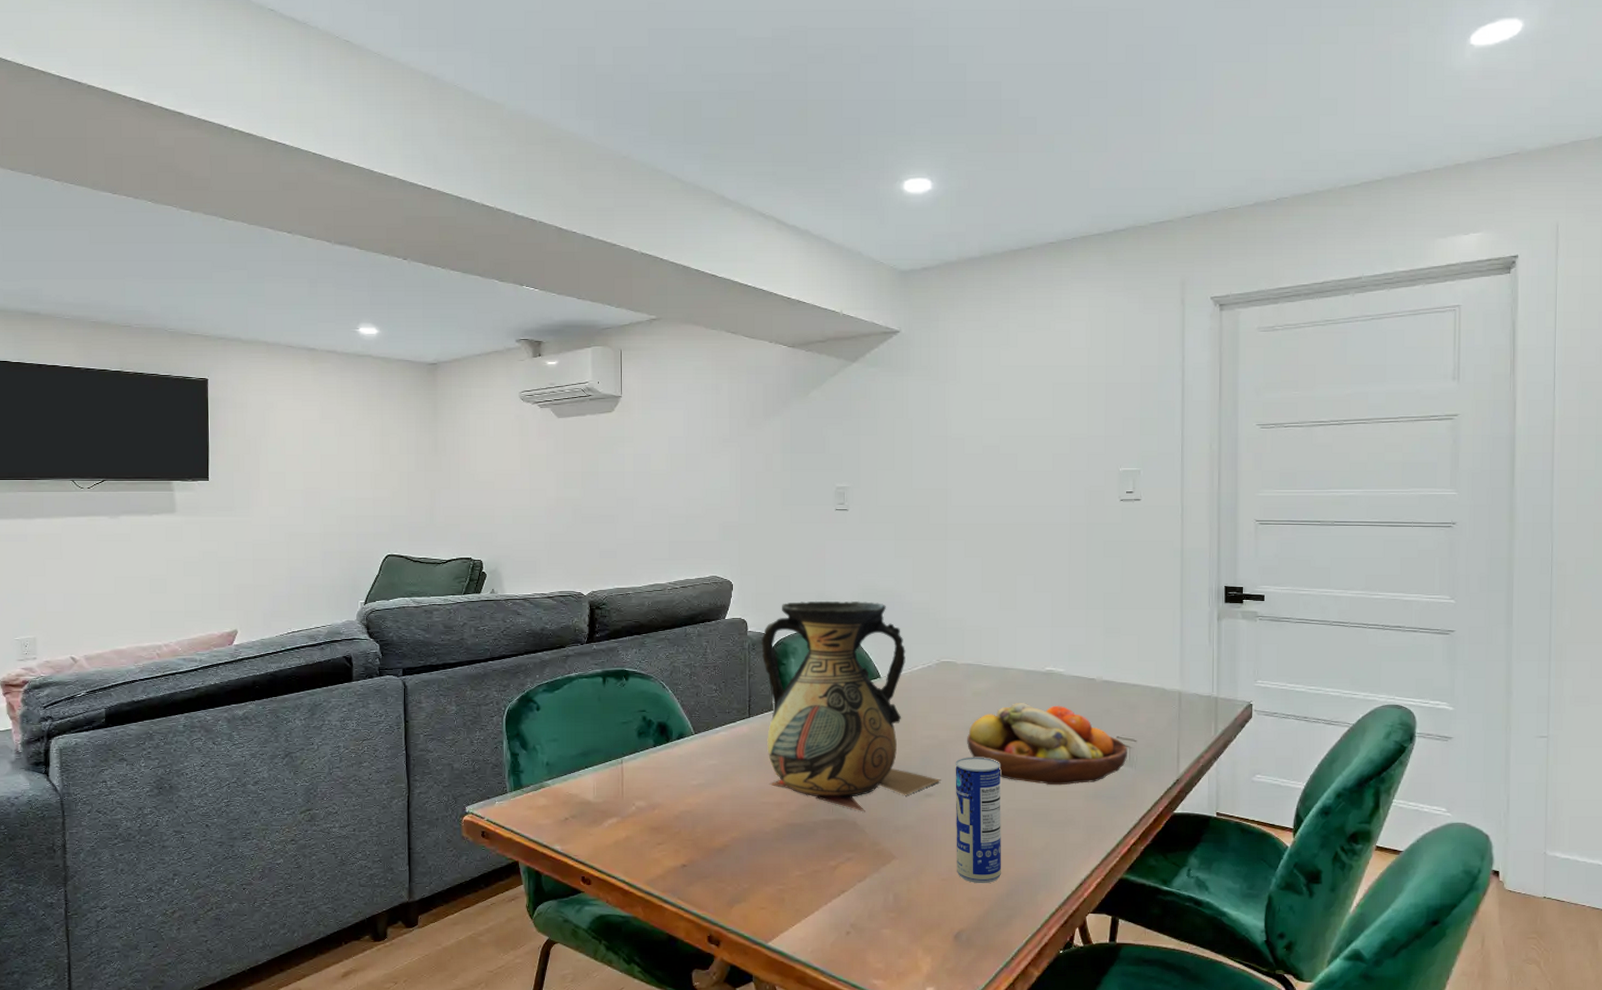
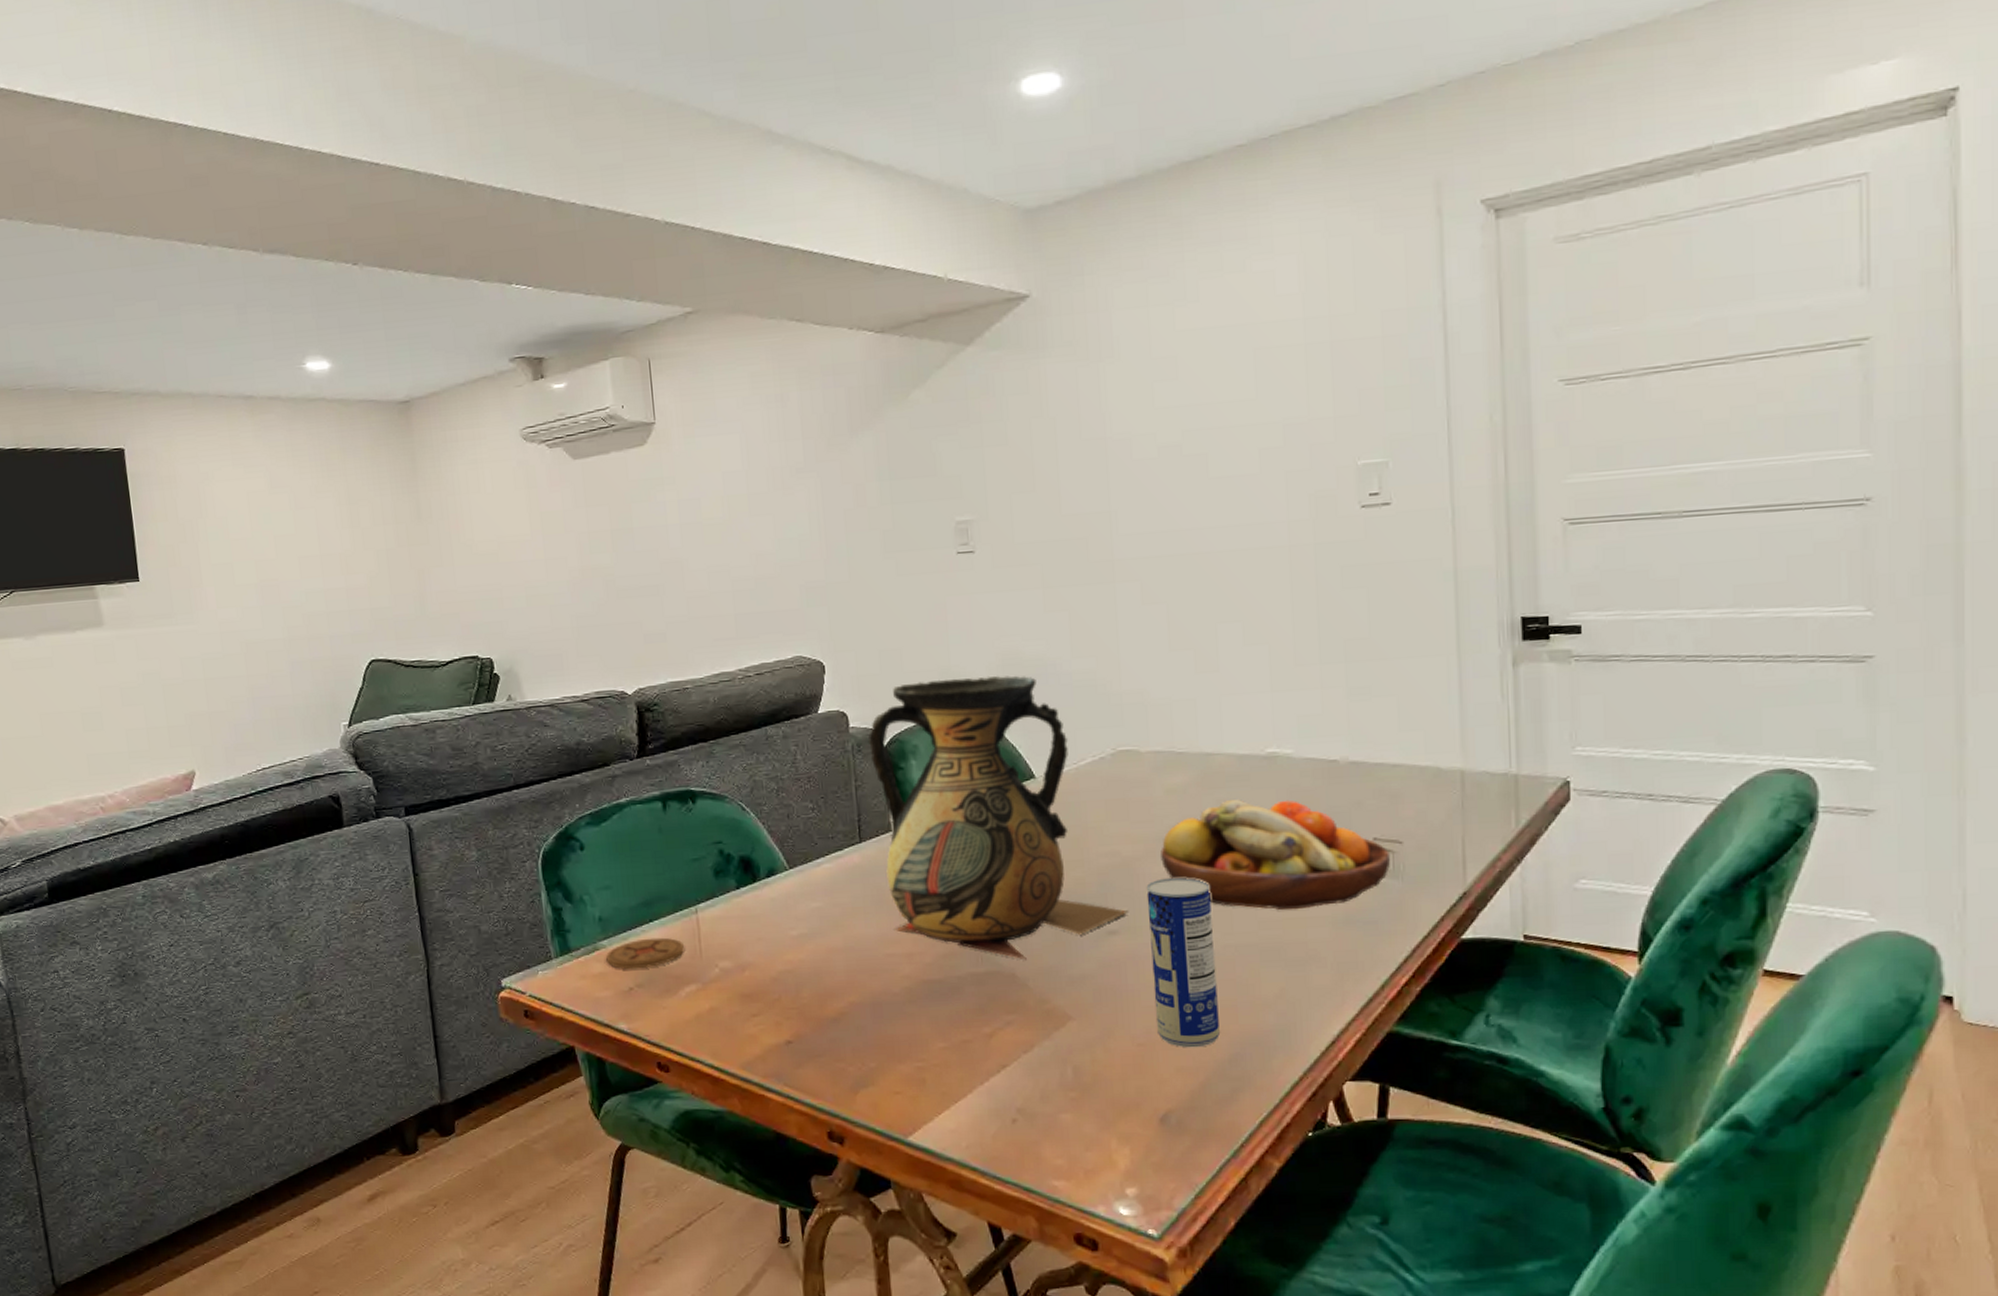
coaster: none [549,780,611,804] -> present [606,937,685,970]

